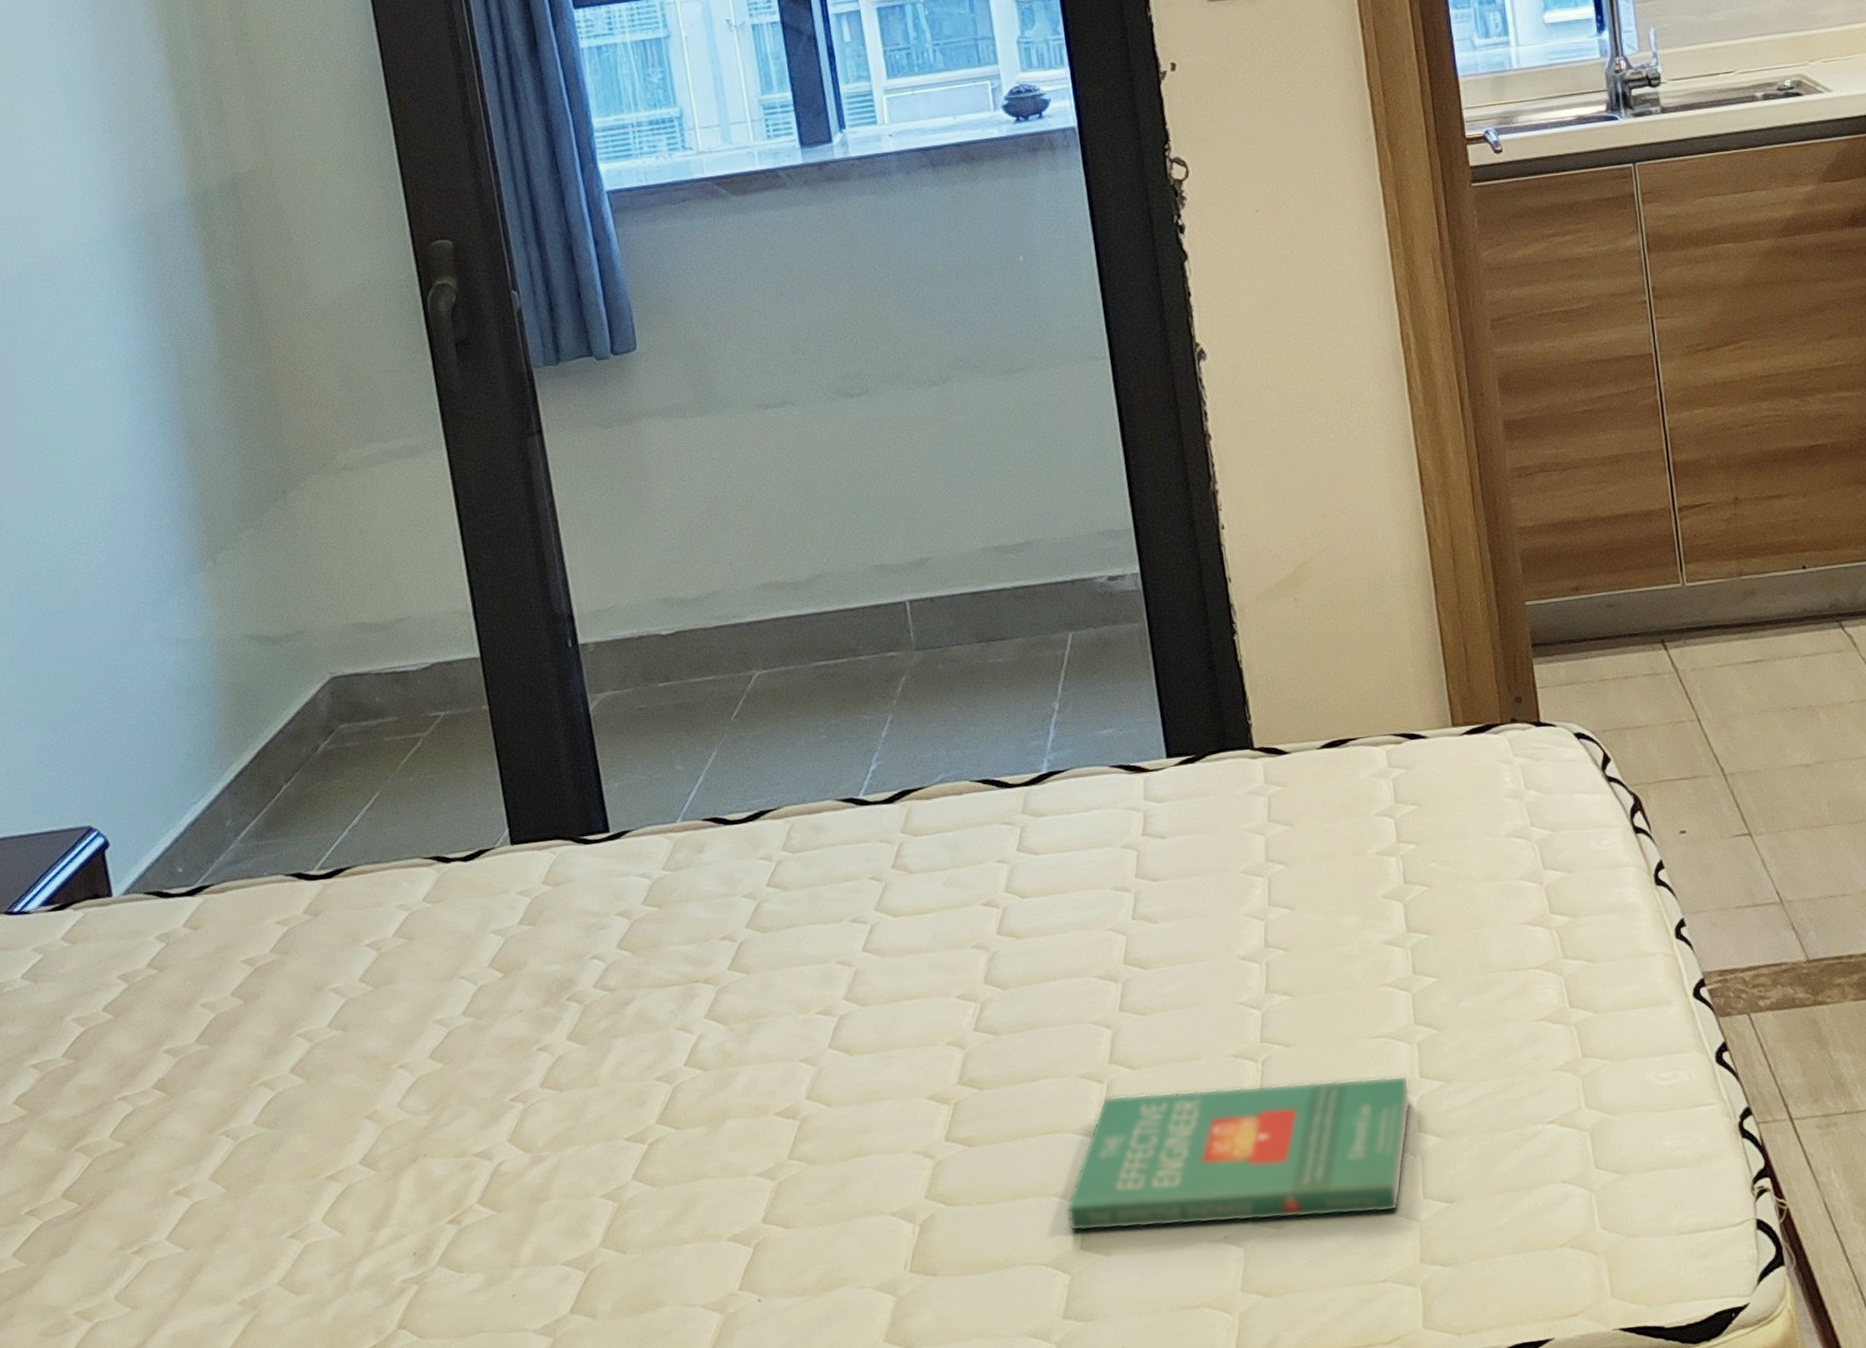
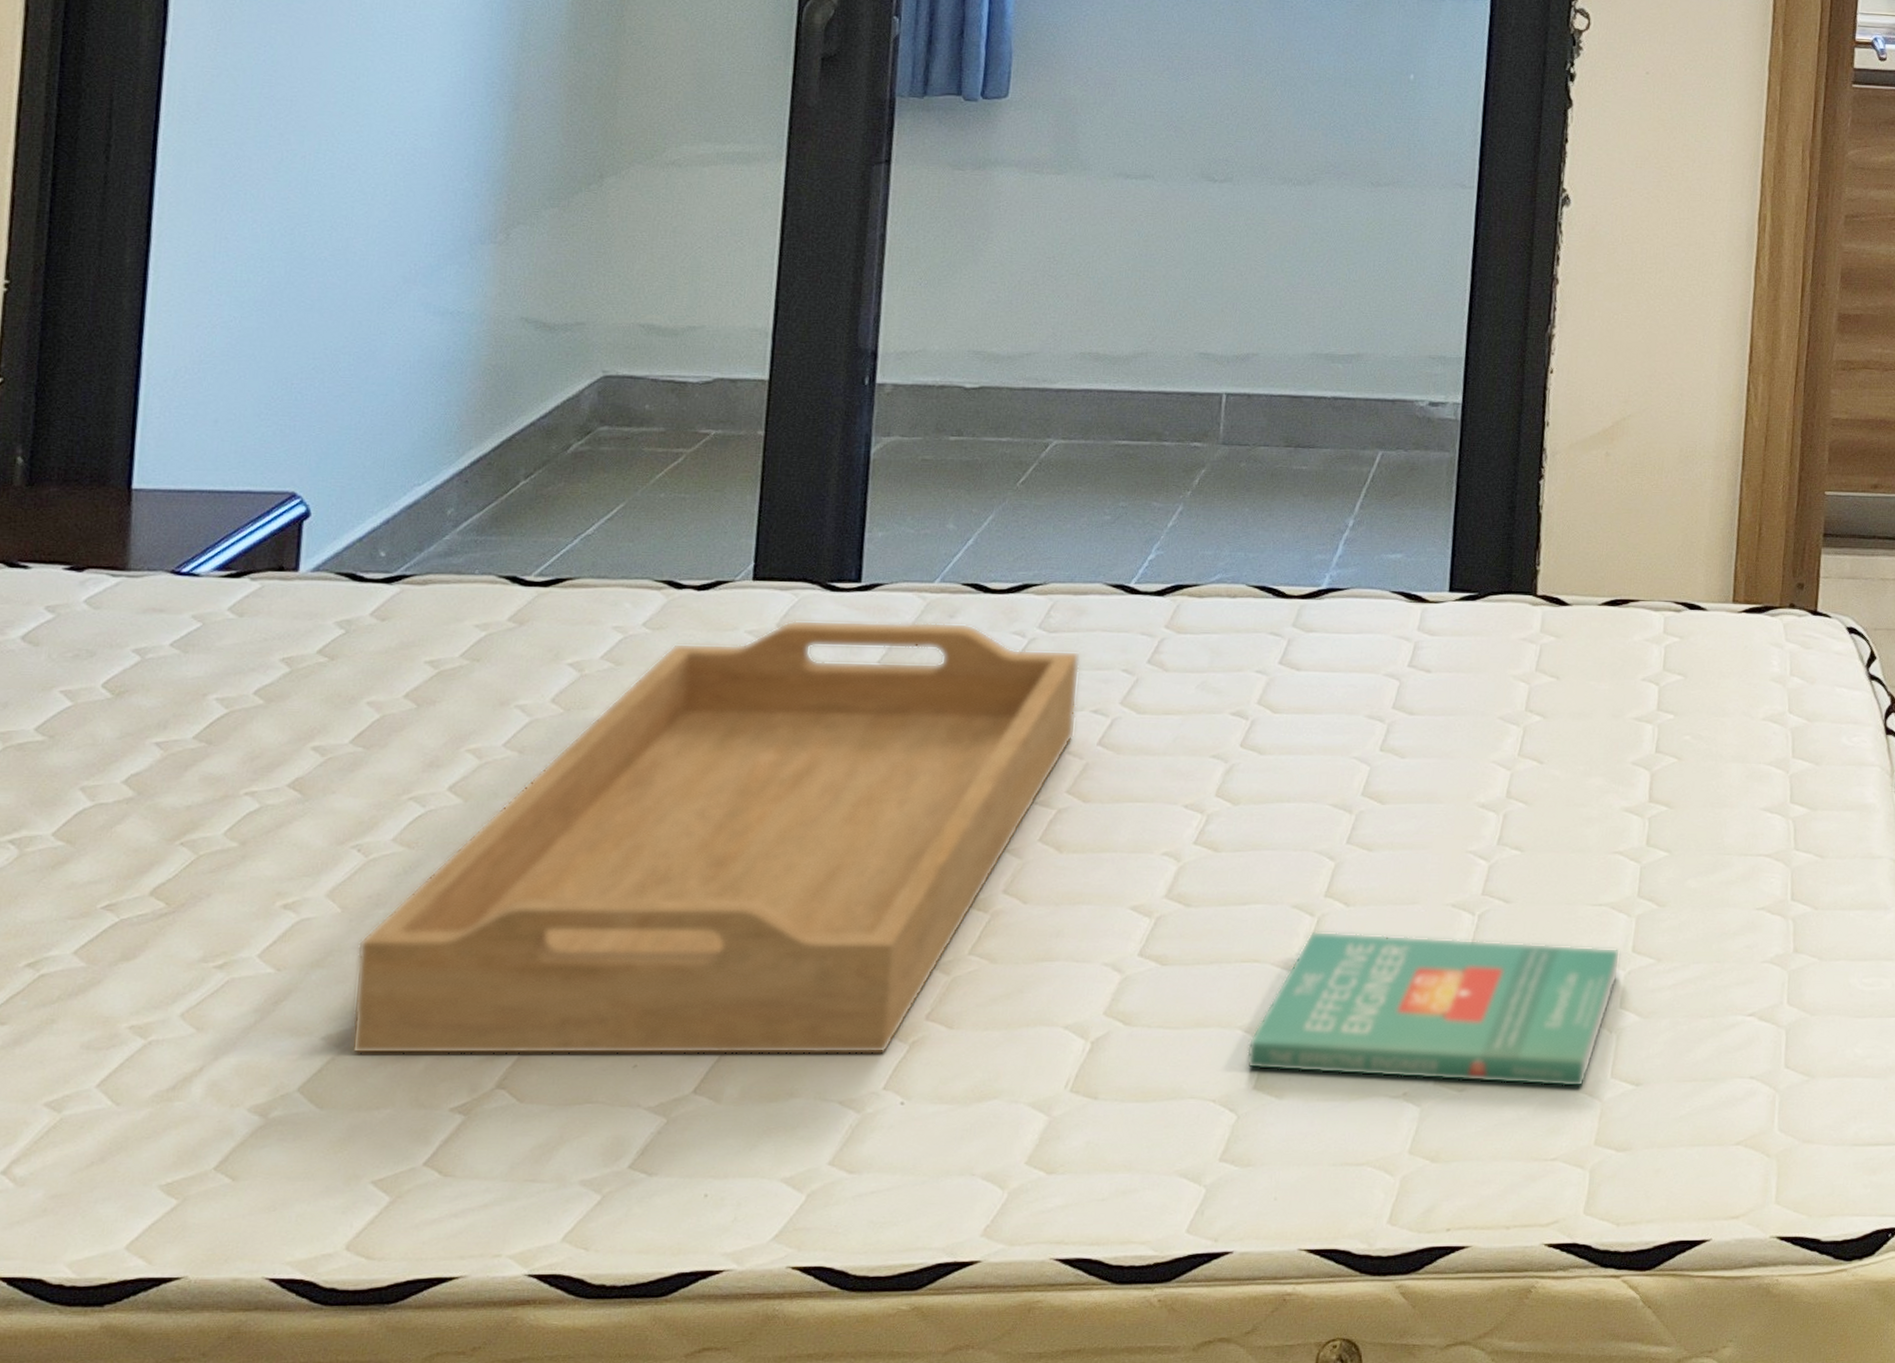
serving tray: none [247,856,840,1314] -> present [351,620,1080,1054]

